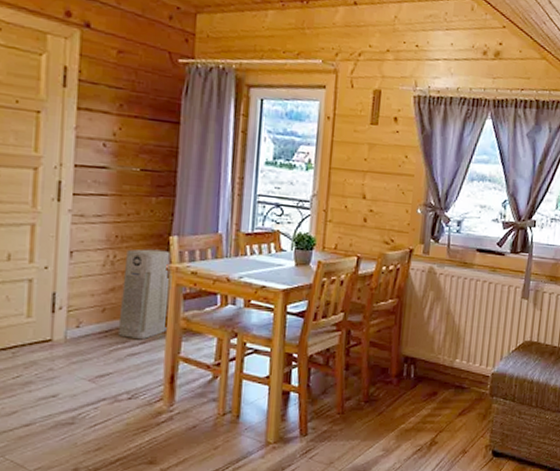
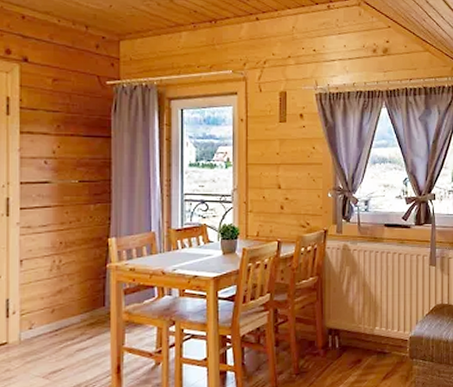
air purifier: present [117,249,172,339] -> none [66,251,113,335]

